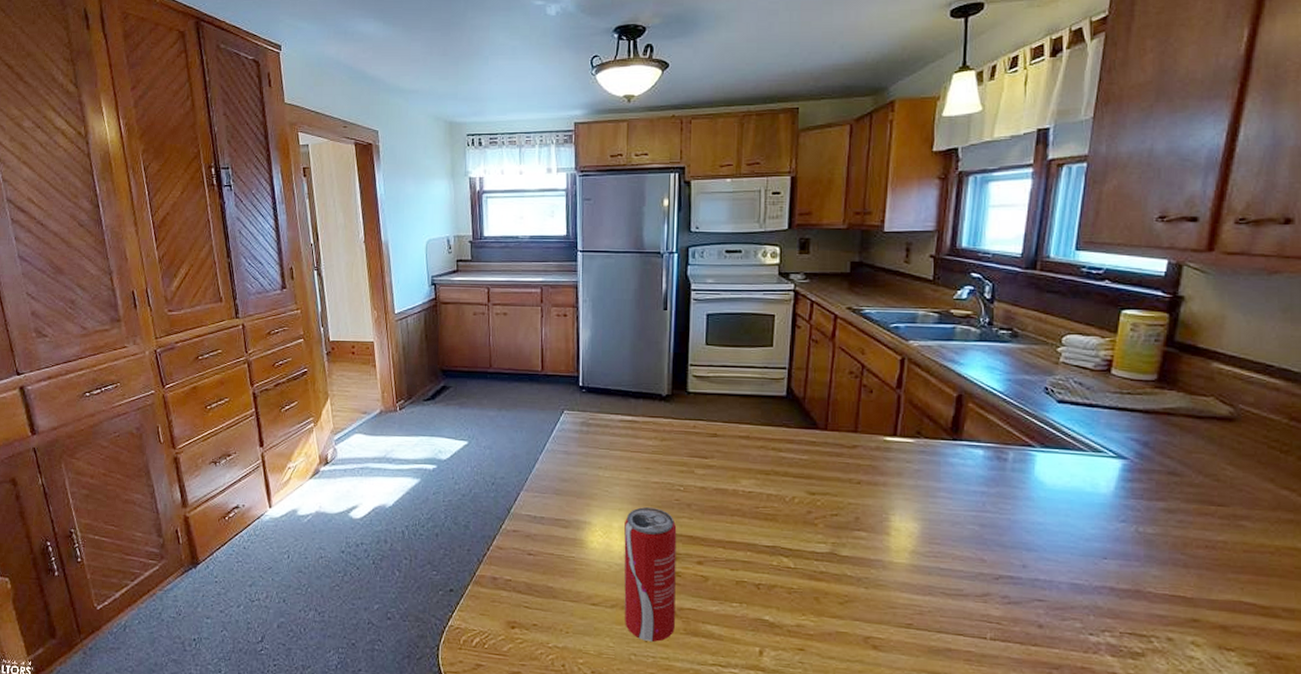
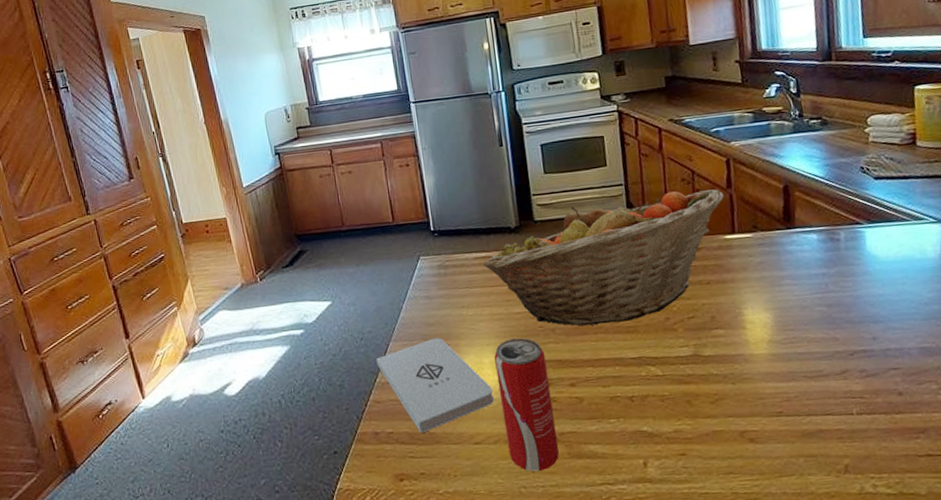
notepad: none [505,494,617,586] -> present [376,337,494,434]
fruit basket: none [627,383,891,509] -> present [483,189,724,327]

